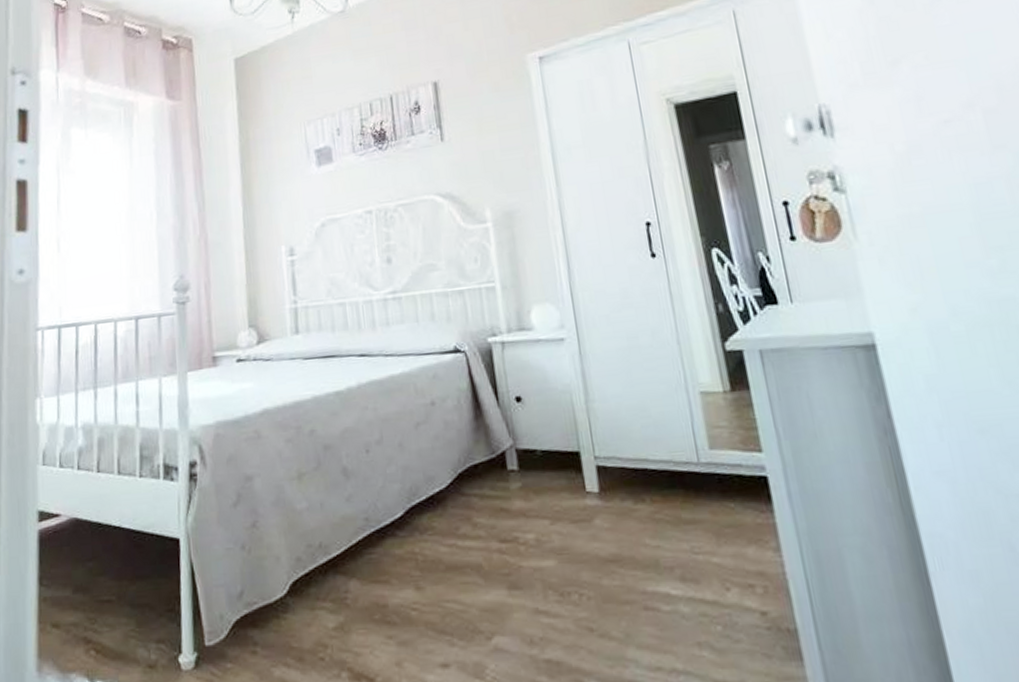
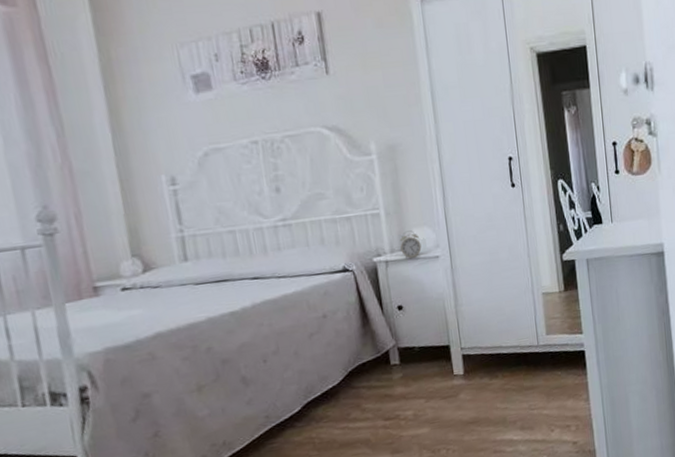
alarm clock: none [517,307,544,342] -> present [399,230,422,260]

